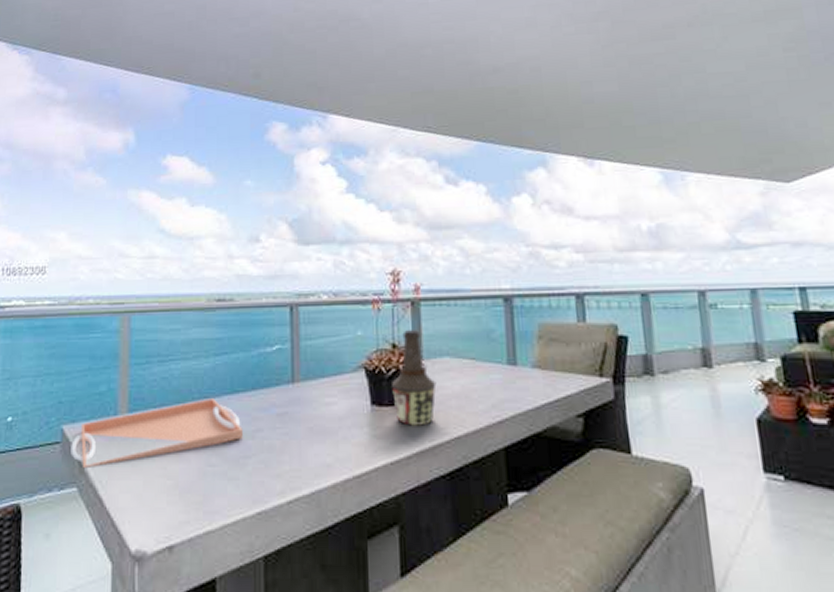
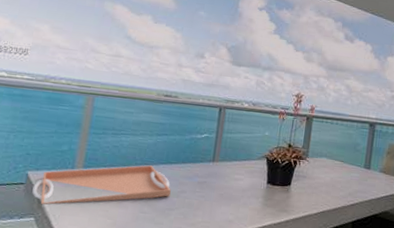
bottle: present [392,329,437,428] -> none [283,136,315,202]

